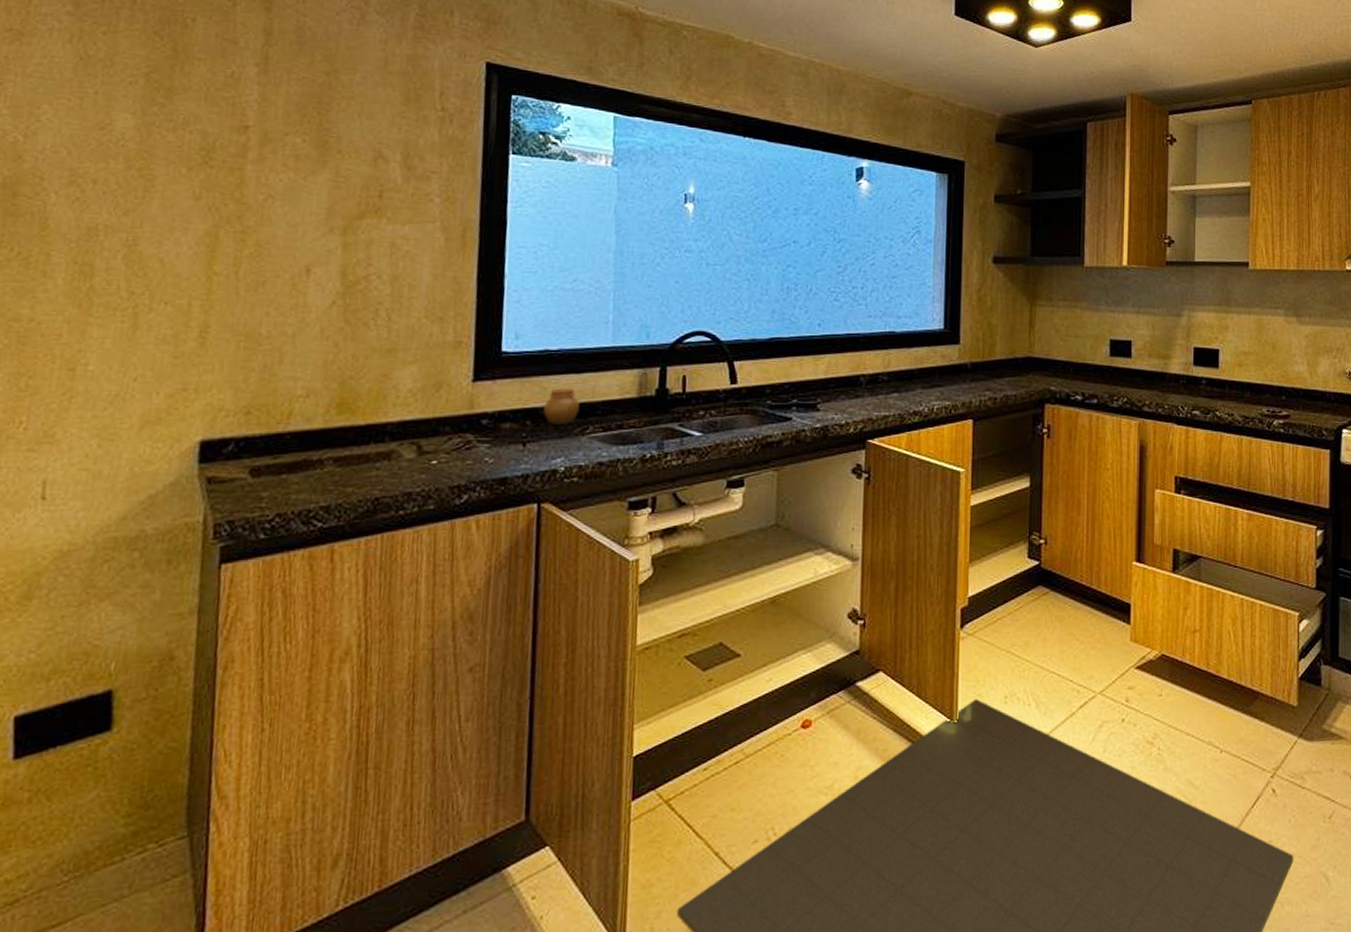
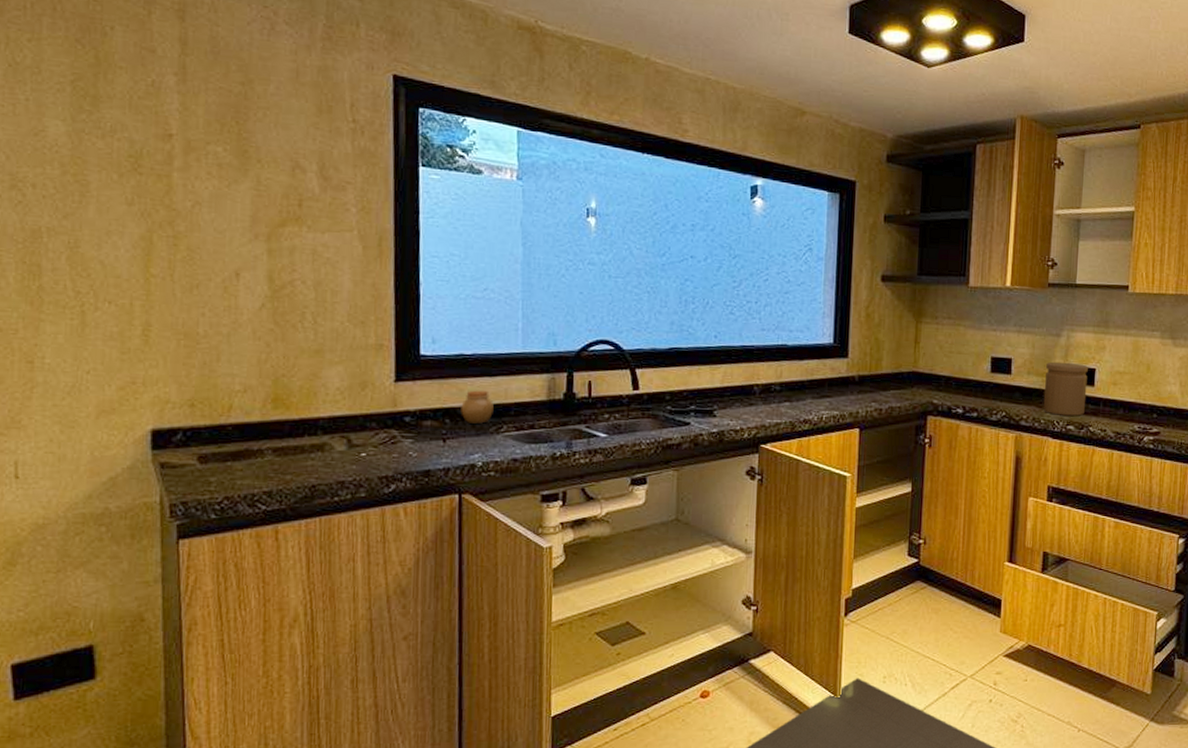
jar: none [1166,343,1211,400] -> present [1043,361,1088,416]

